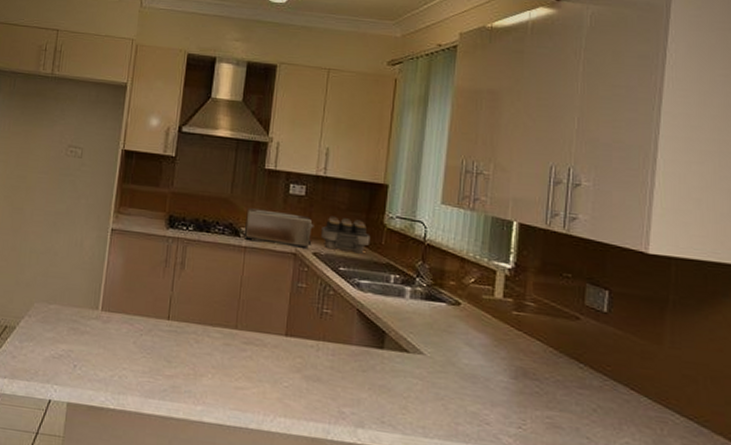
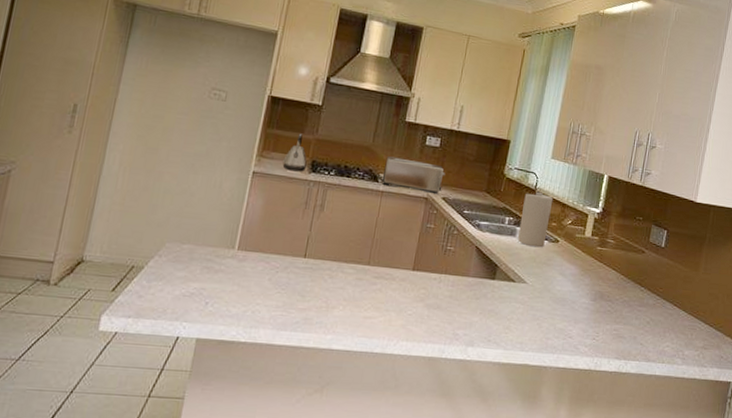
kettle: none [140,187,165,228] -> present [282,133,308,172]
spice rack: present [321,216,371,254] -> none [450,165,492,199]
paper towel holder: none [408,244,449,310] -> present [518,191,553,247]

